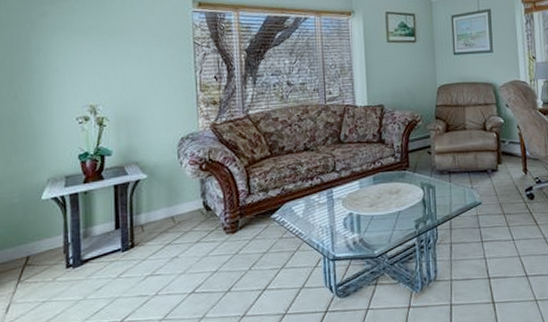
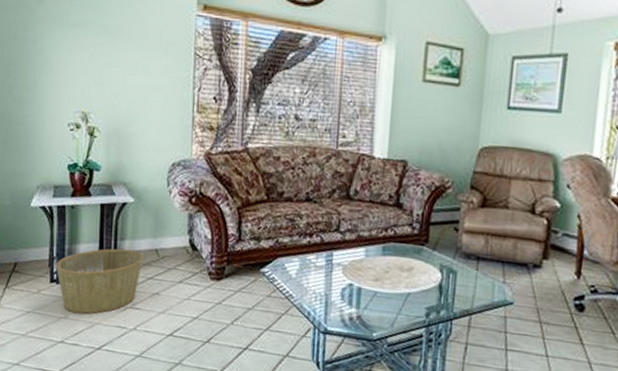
basket: none [72,221,160,293] -> present [56,248,143,315]

